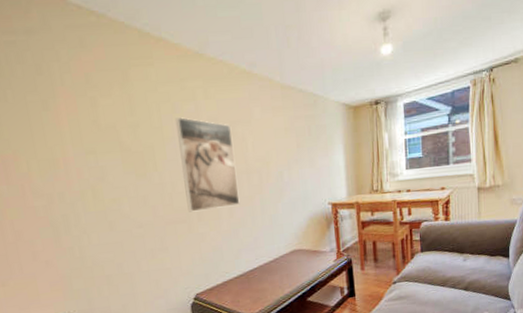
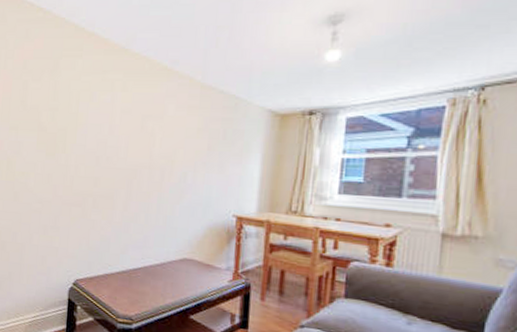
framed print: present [176,117,240,212] -> none [85,106,141,199]

